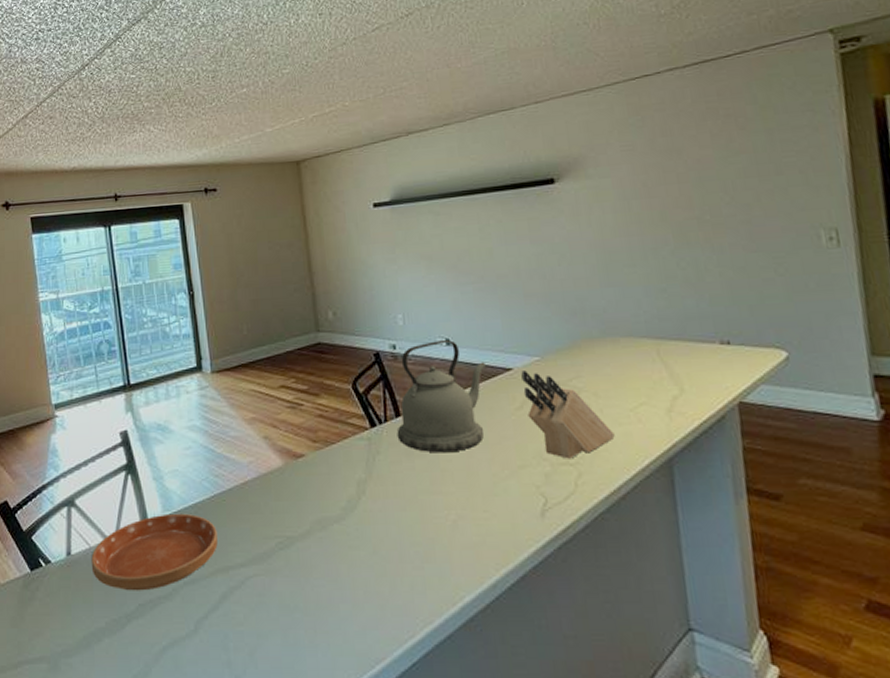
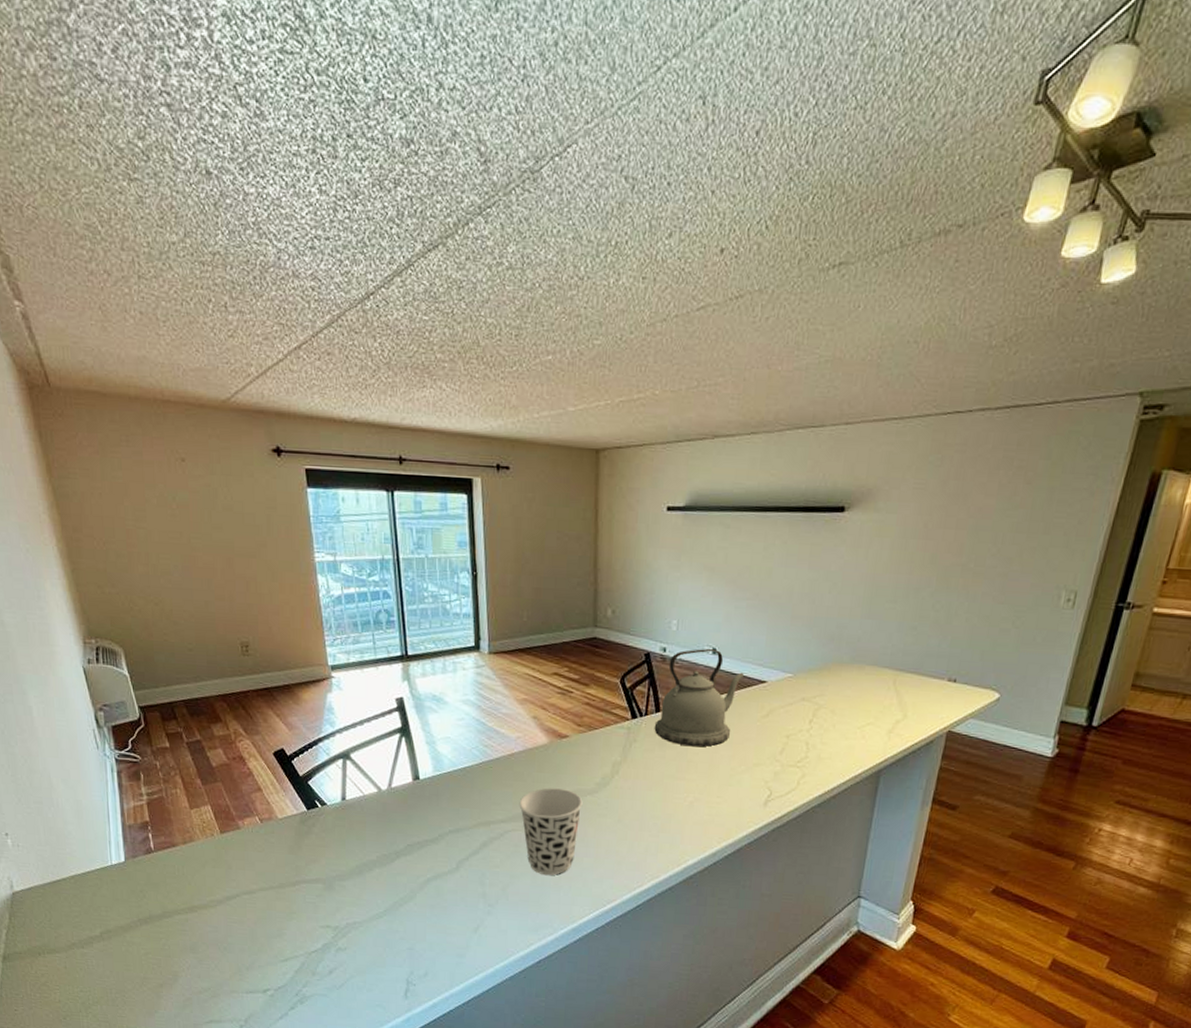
saucer: present [91,513,218,591] -> none [365,773,482,835]
cup: none [258,518,330,630] -> present [519,788,583,875]
knife block: present [521,371,615,459] -> none [771,684,840,762]

